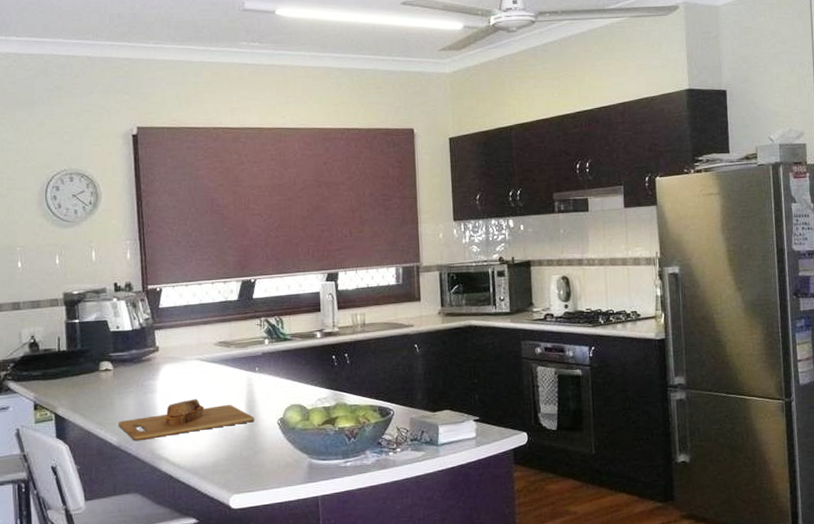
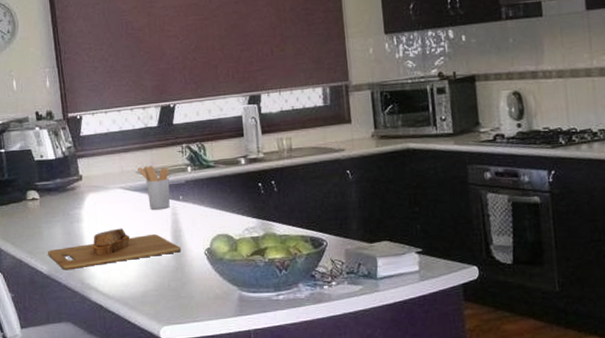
utensil holder: none [216,337,247,382] -> present [138,165,170,210]

